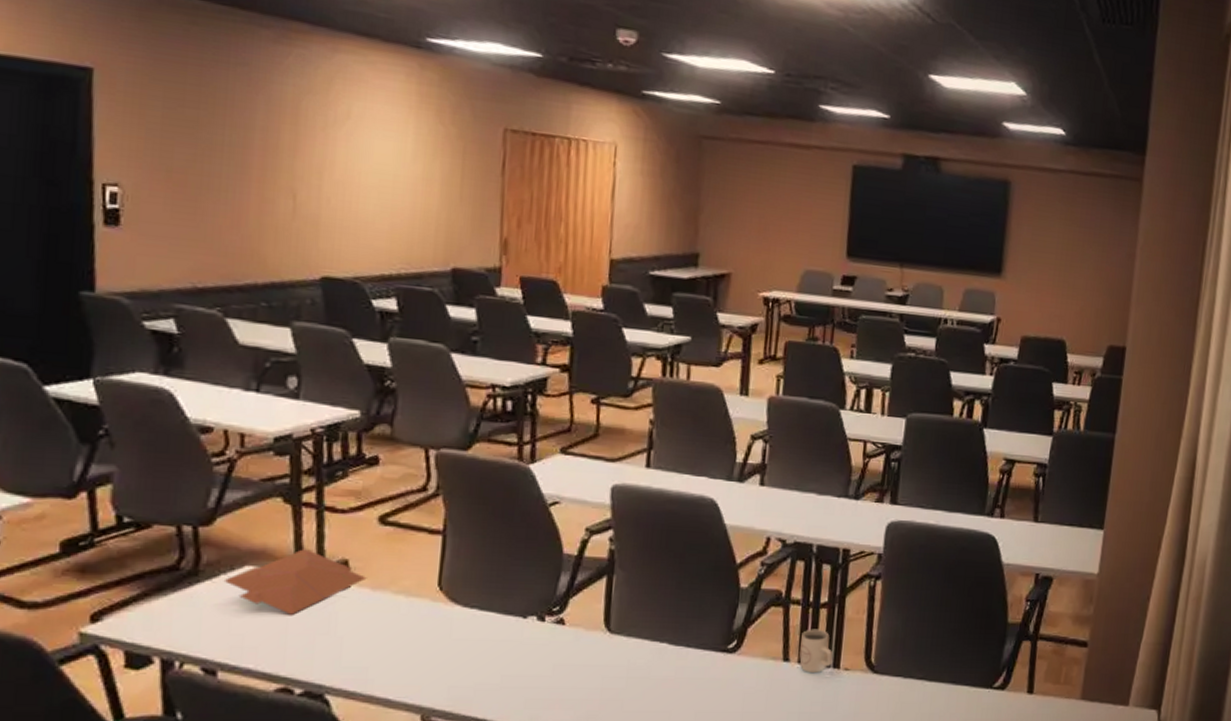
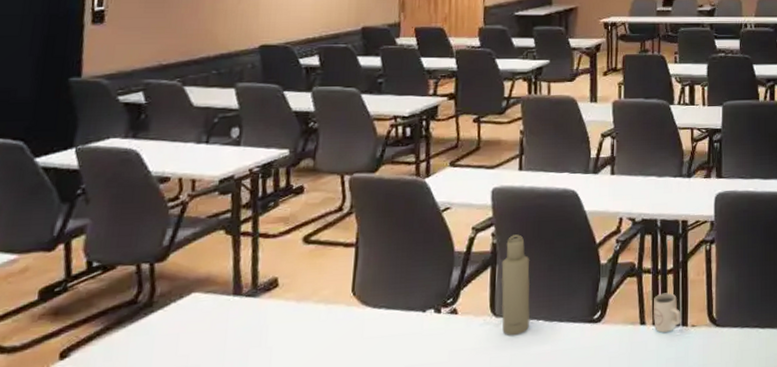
papers: present [223,549,367,615] -> none [173,272,293,333]
bottle: none [617,542,655,657] -> present [501,234,531,336]

